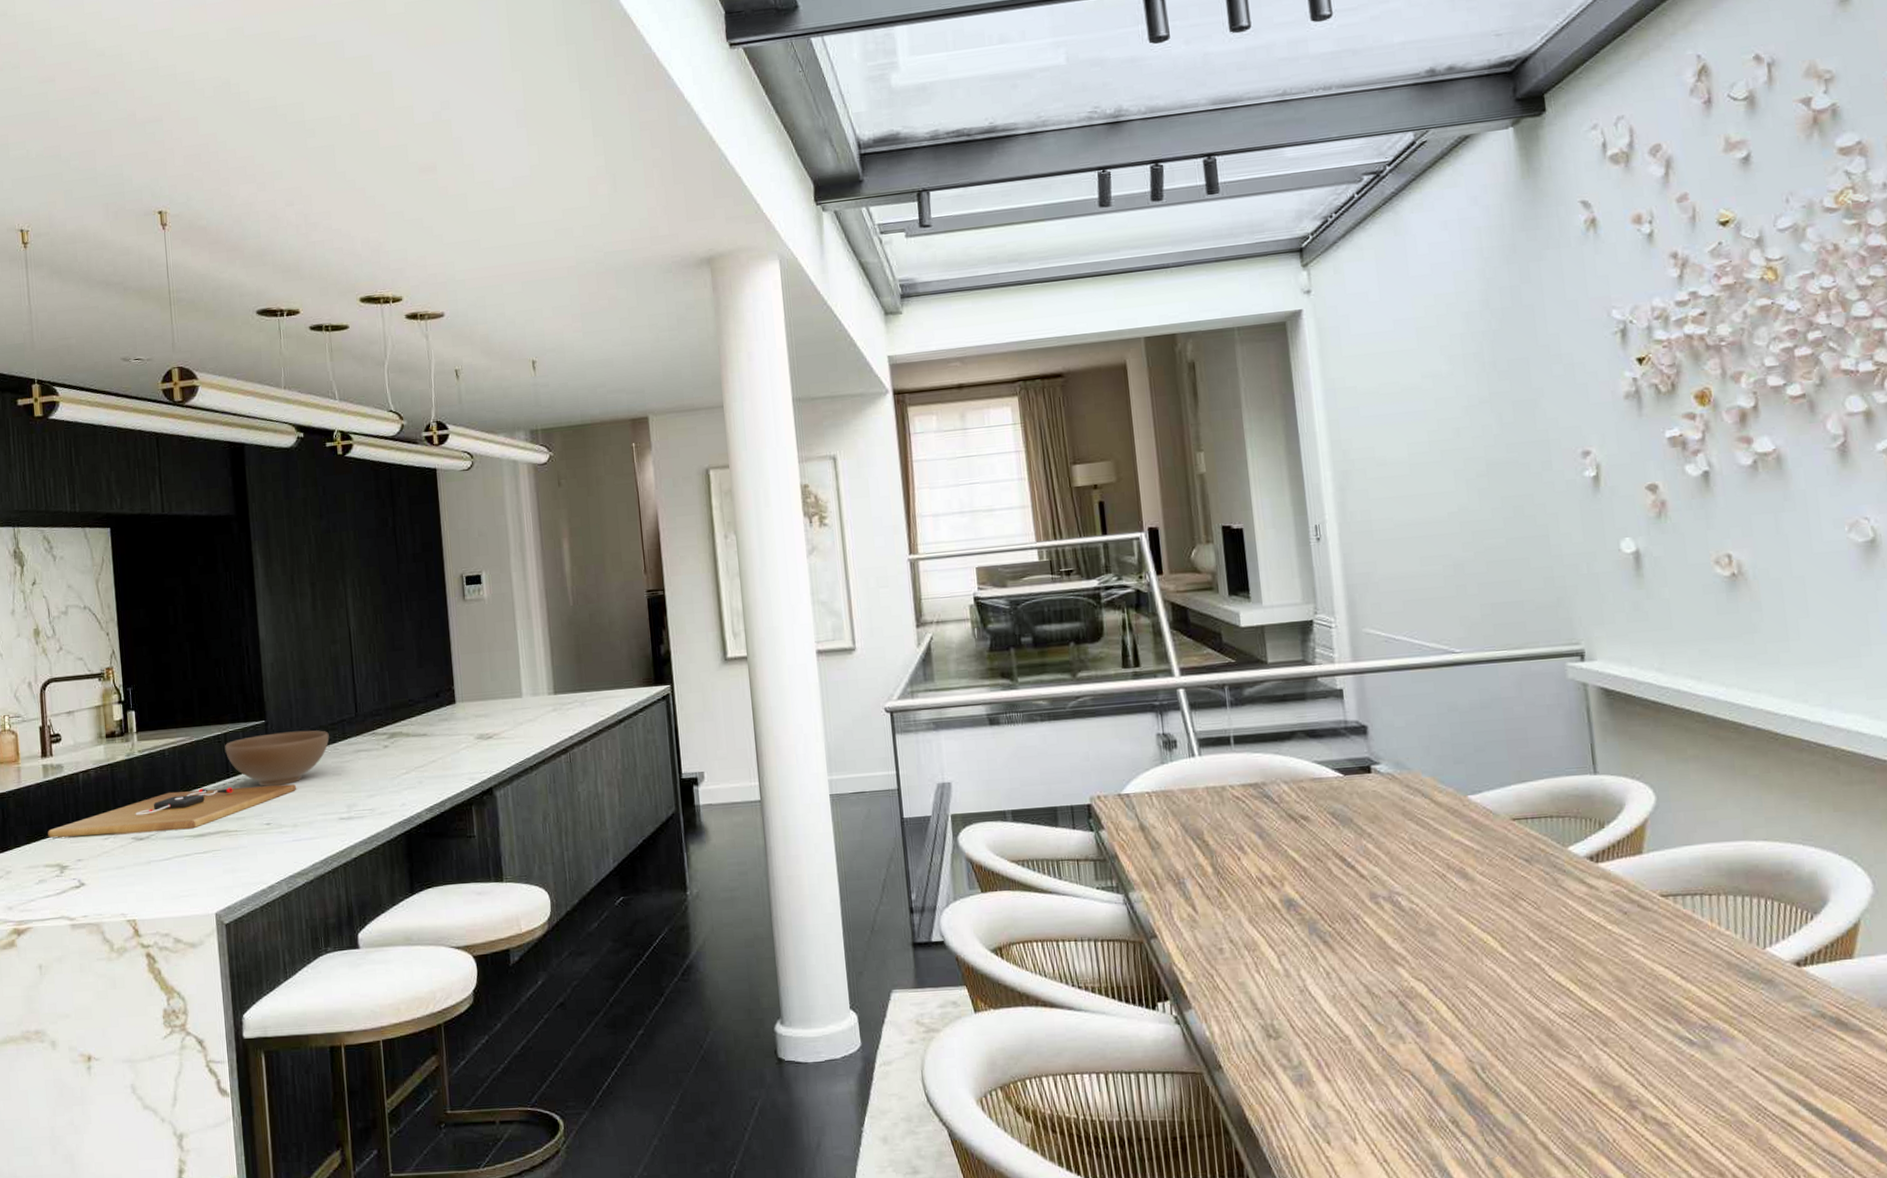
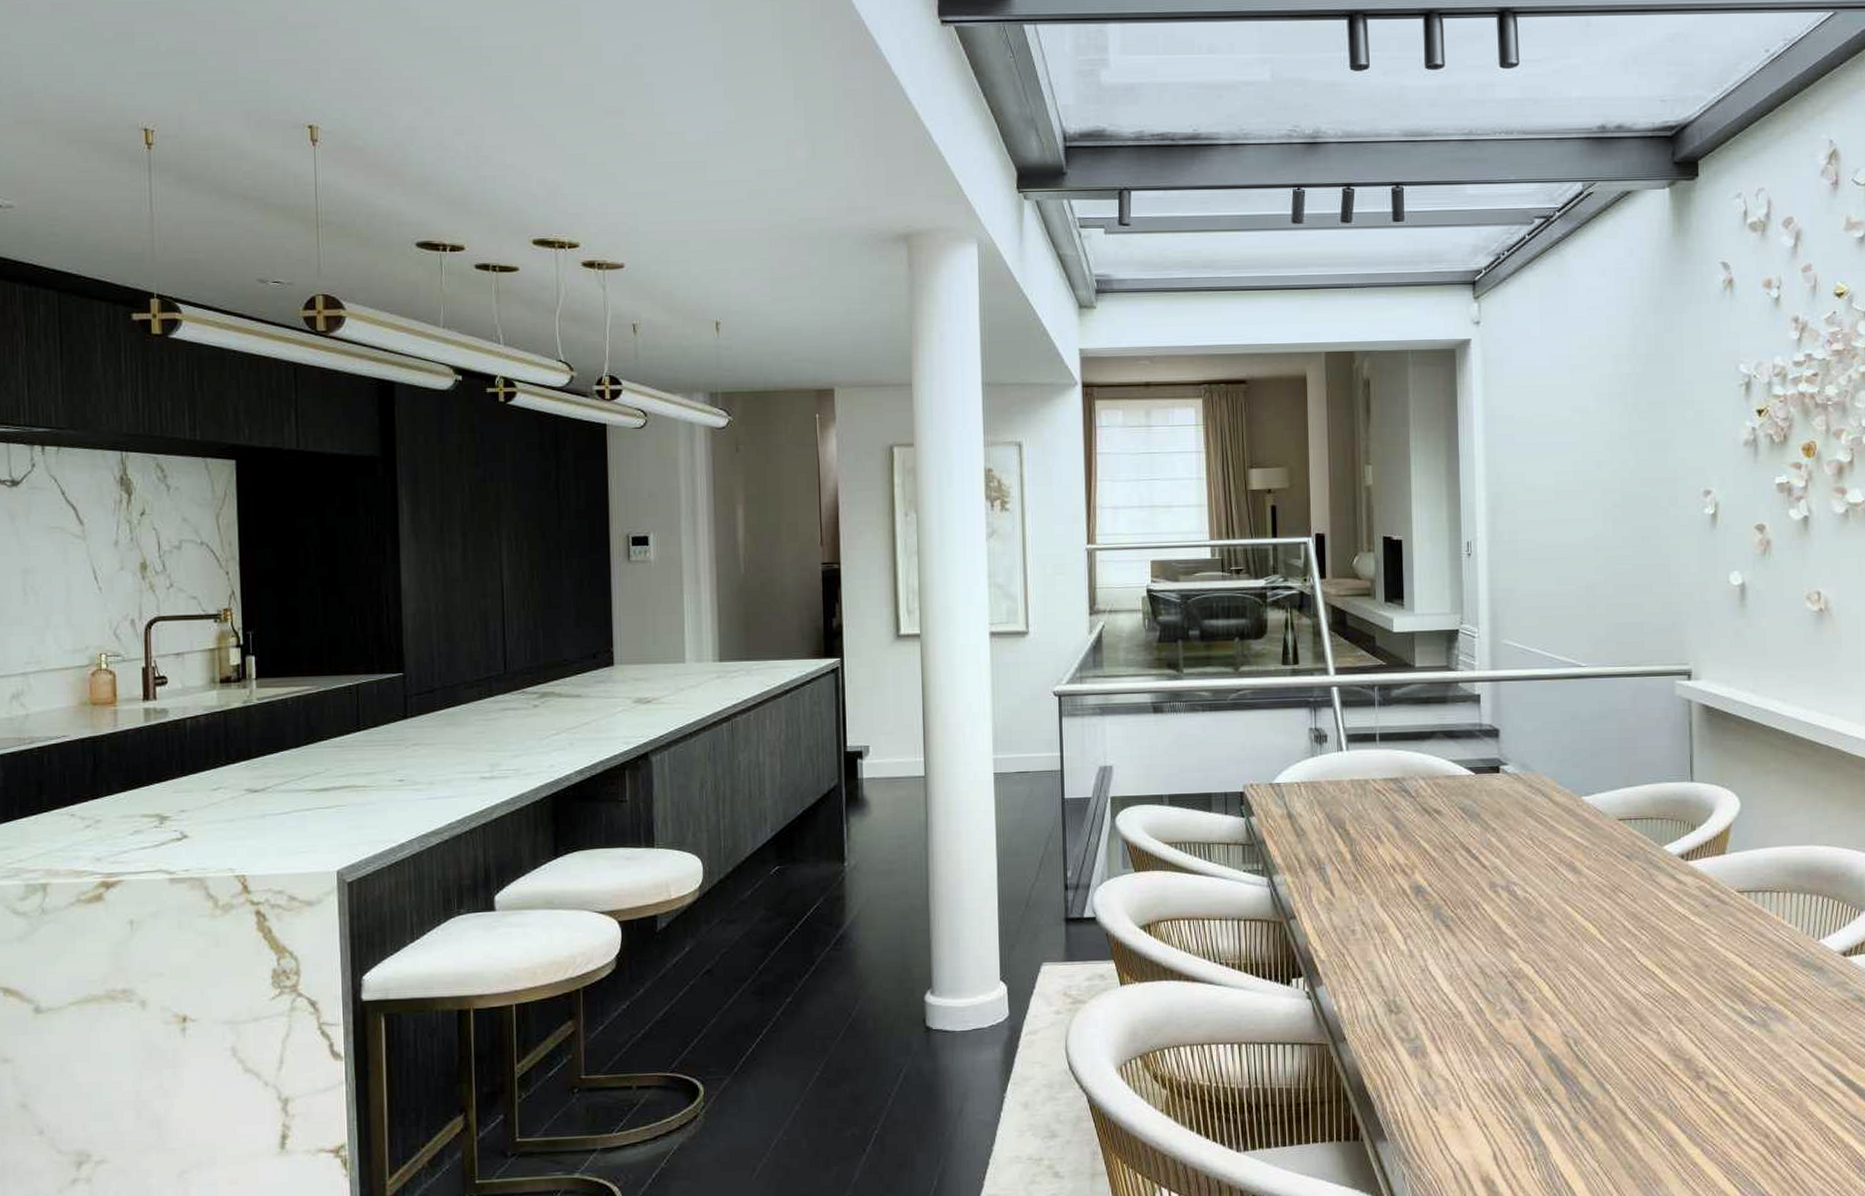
cutting board: present [48,784,296,838] -> none [147,740,434,787]
bowl: present [225,730,329,787] -> none [356,685,474,742]

